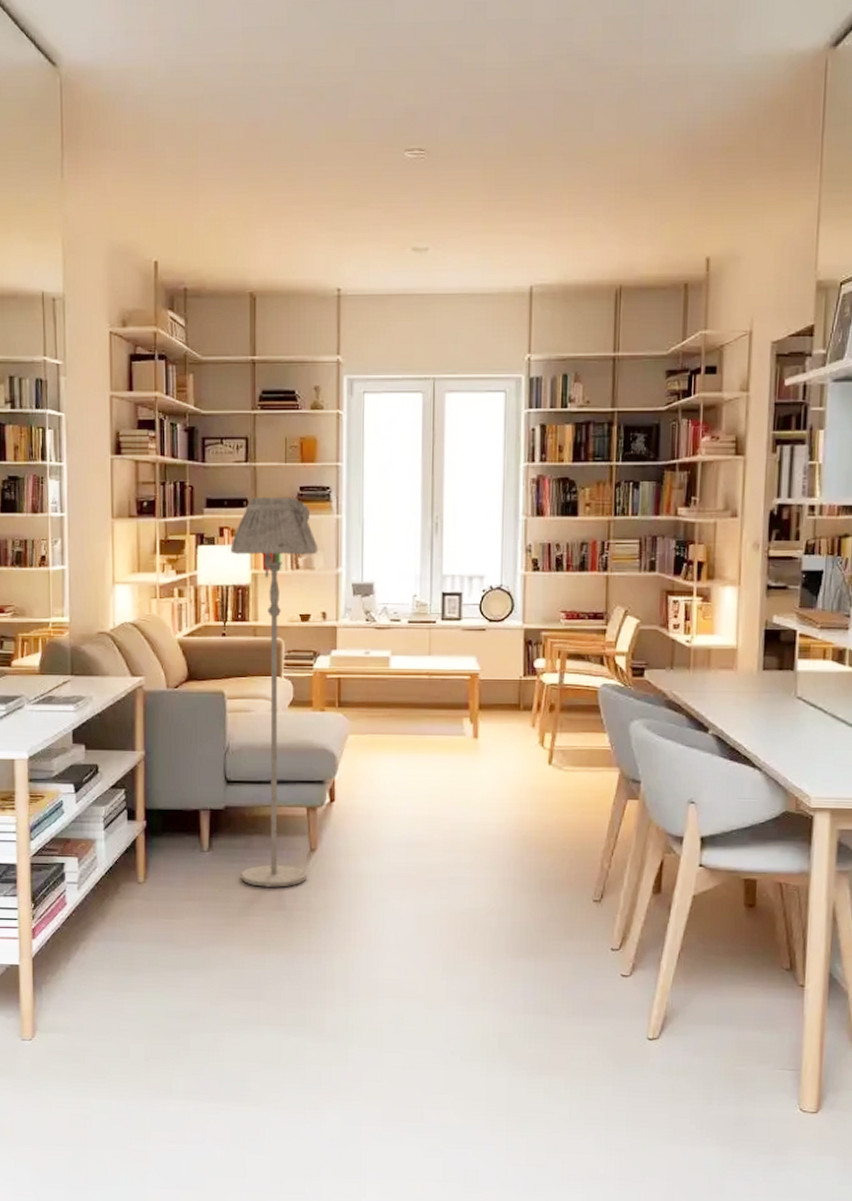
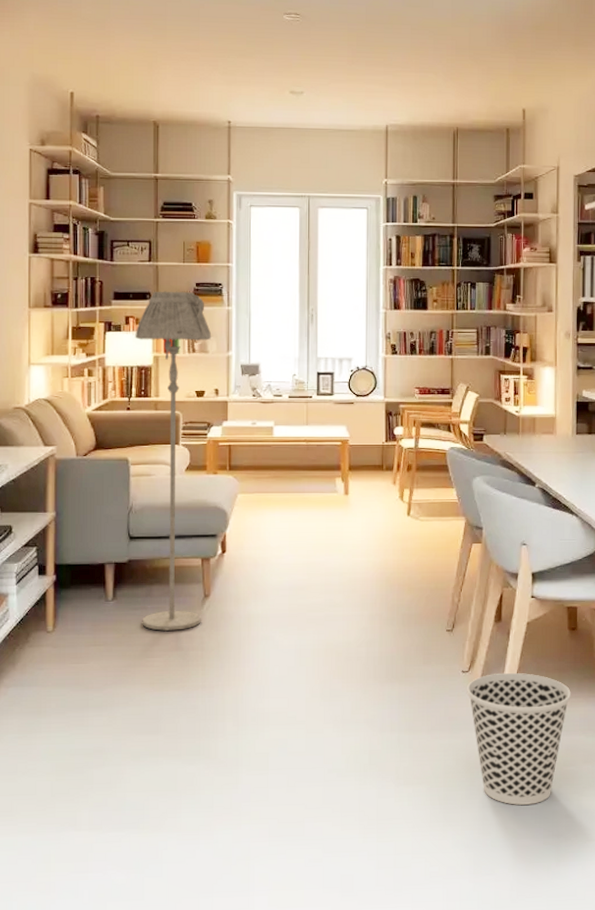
wastebasket: none [616,953,745,1107] -> present [466,672,571,805]

